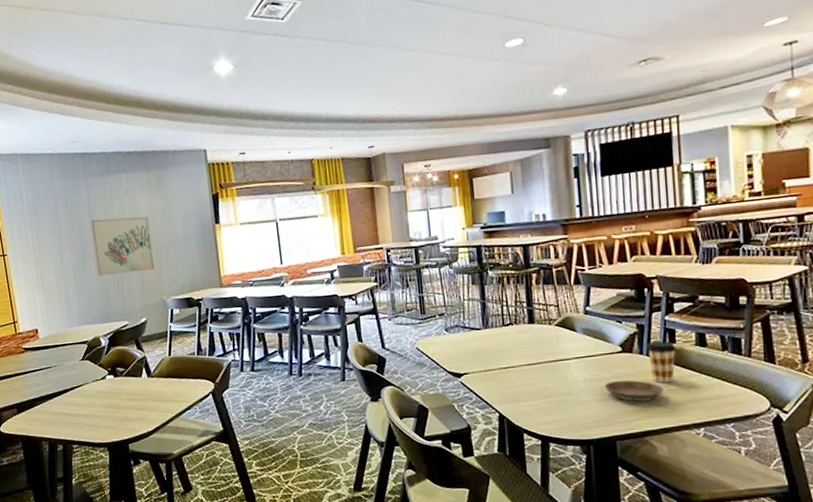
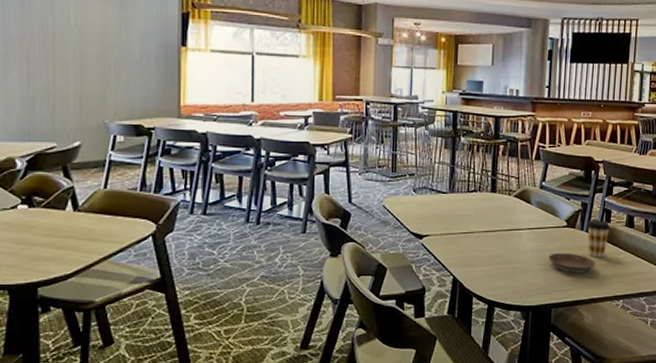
wall art: present [90,216,155,276] -> none [20,16,100,87]

